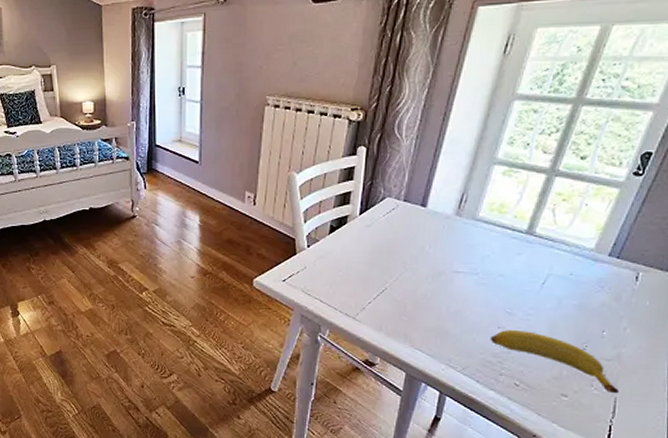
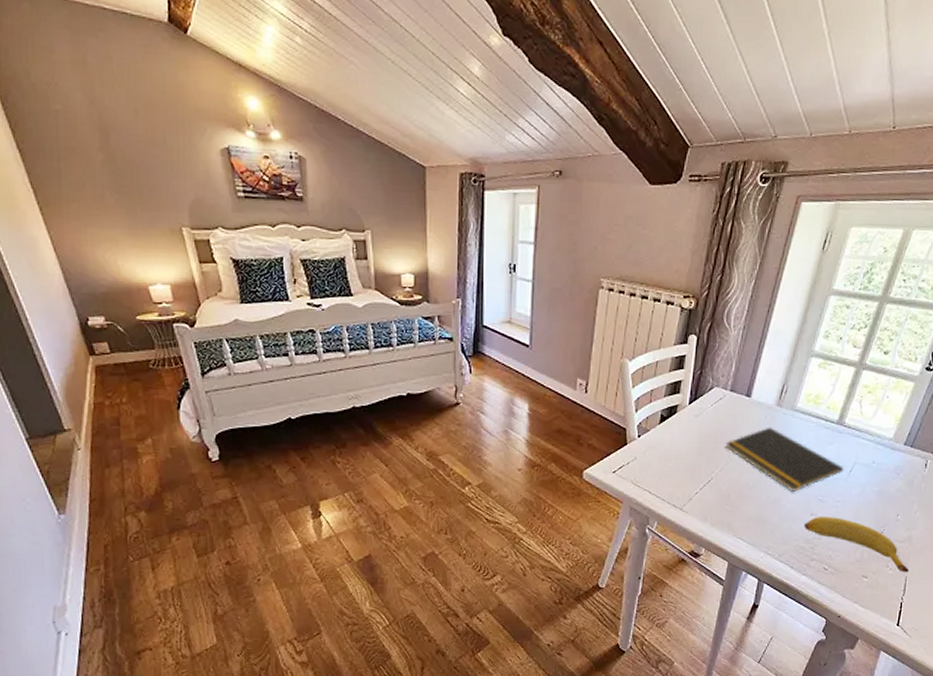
notepad: none [400,237,535,303] -> present [725,427,843,492]

